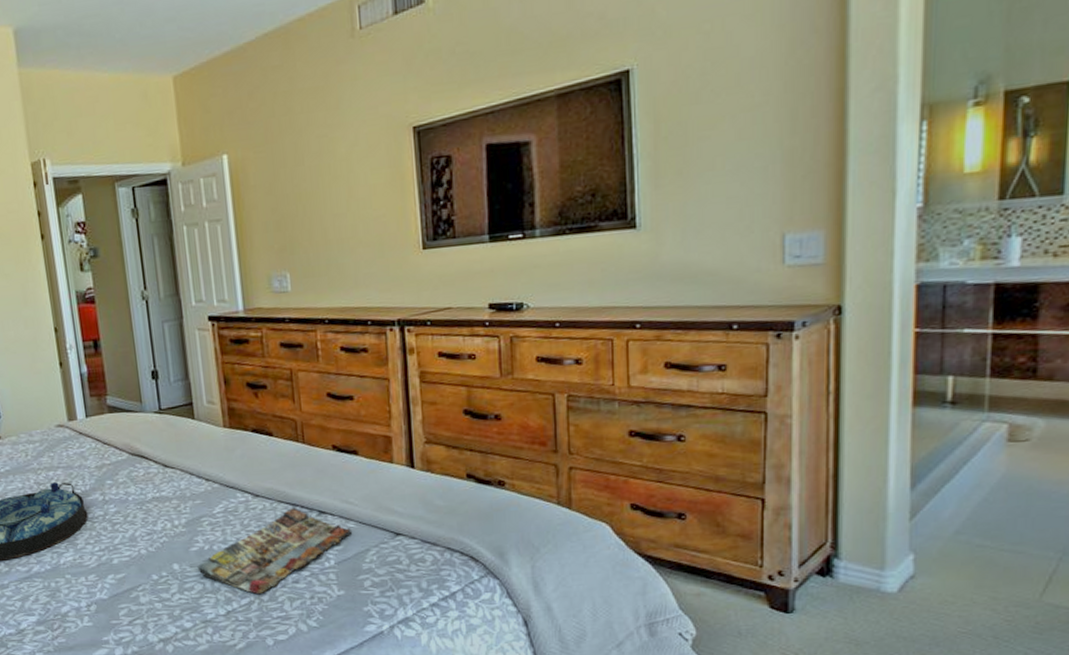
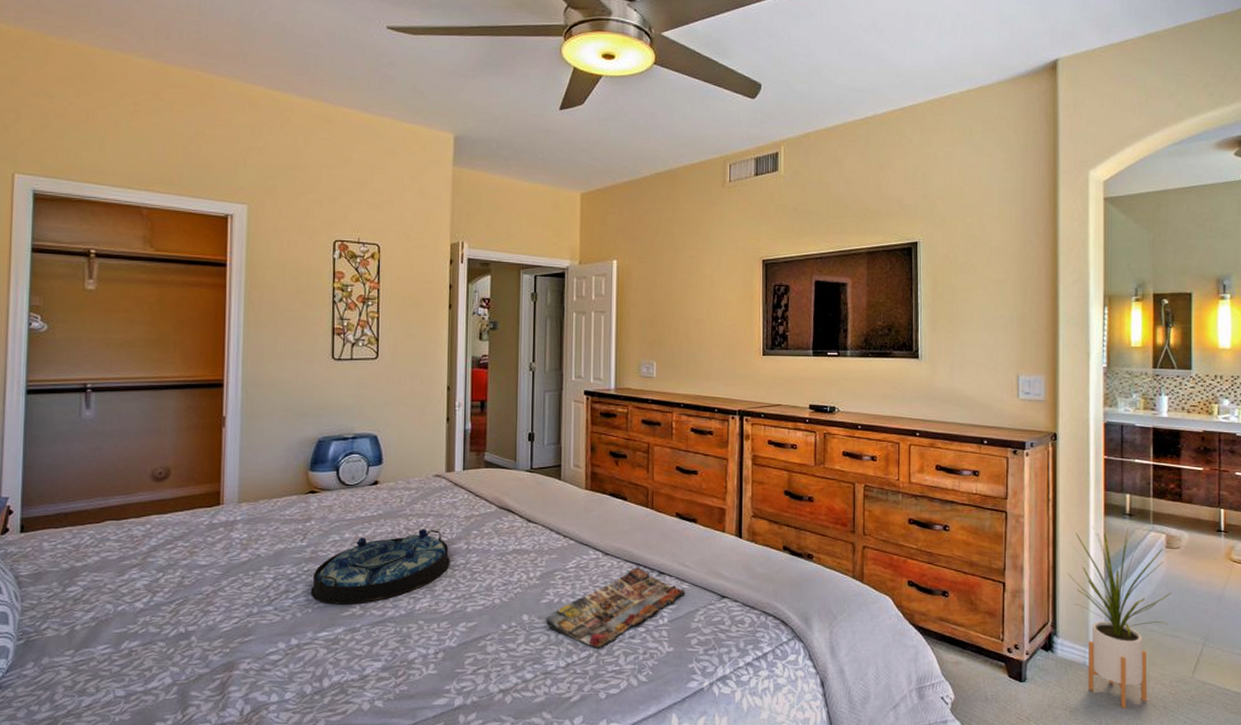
house plant: none [856,420,1015,640] -> present [1068,527,1172,708]

